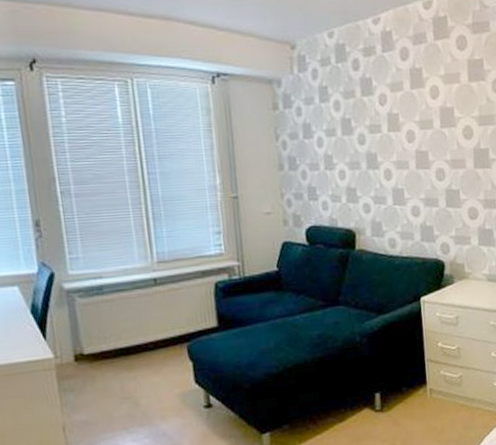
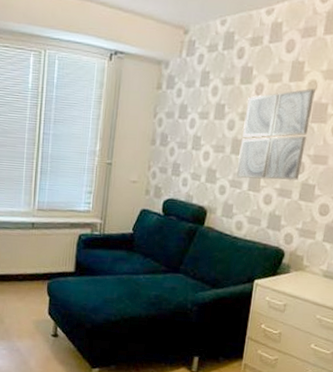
wall art: none [373,94,442,194] -> present [235,89,315,181]

